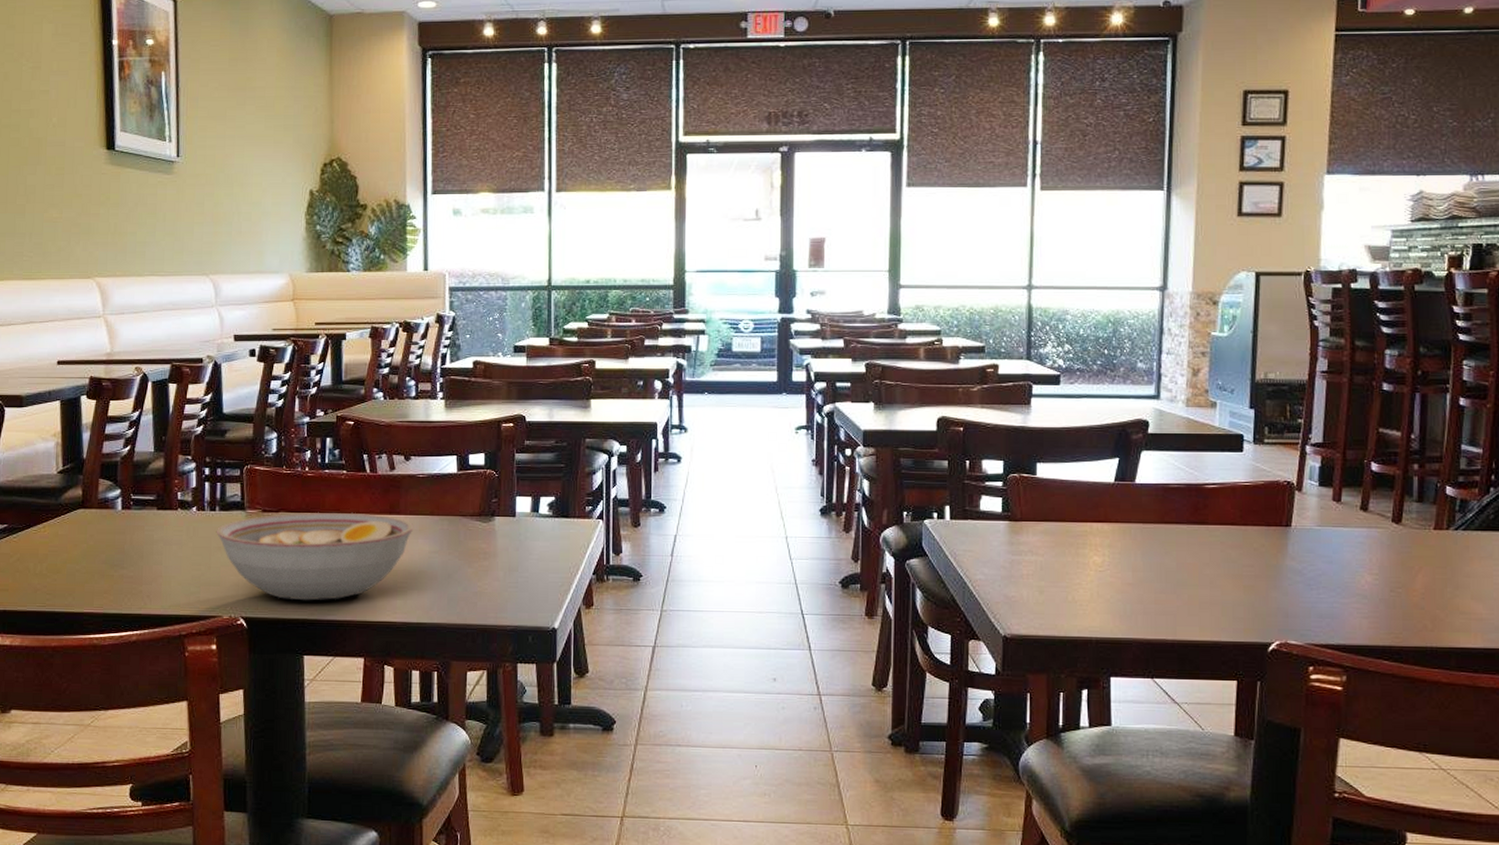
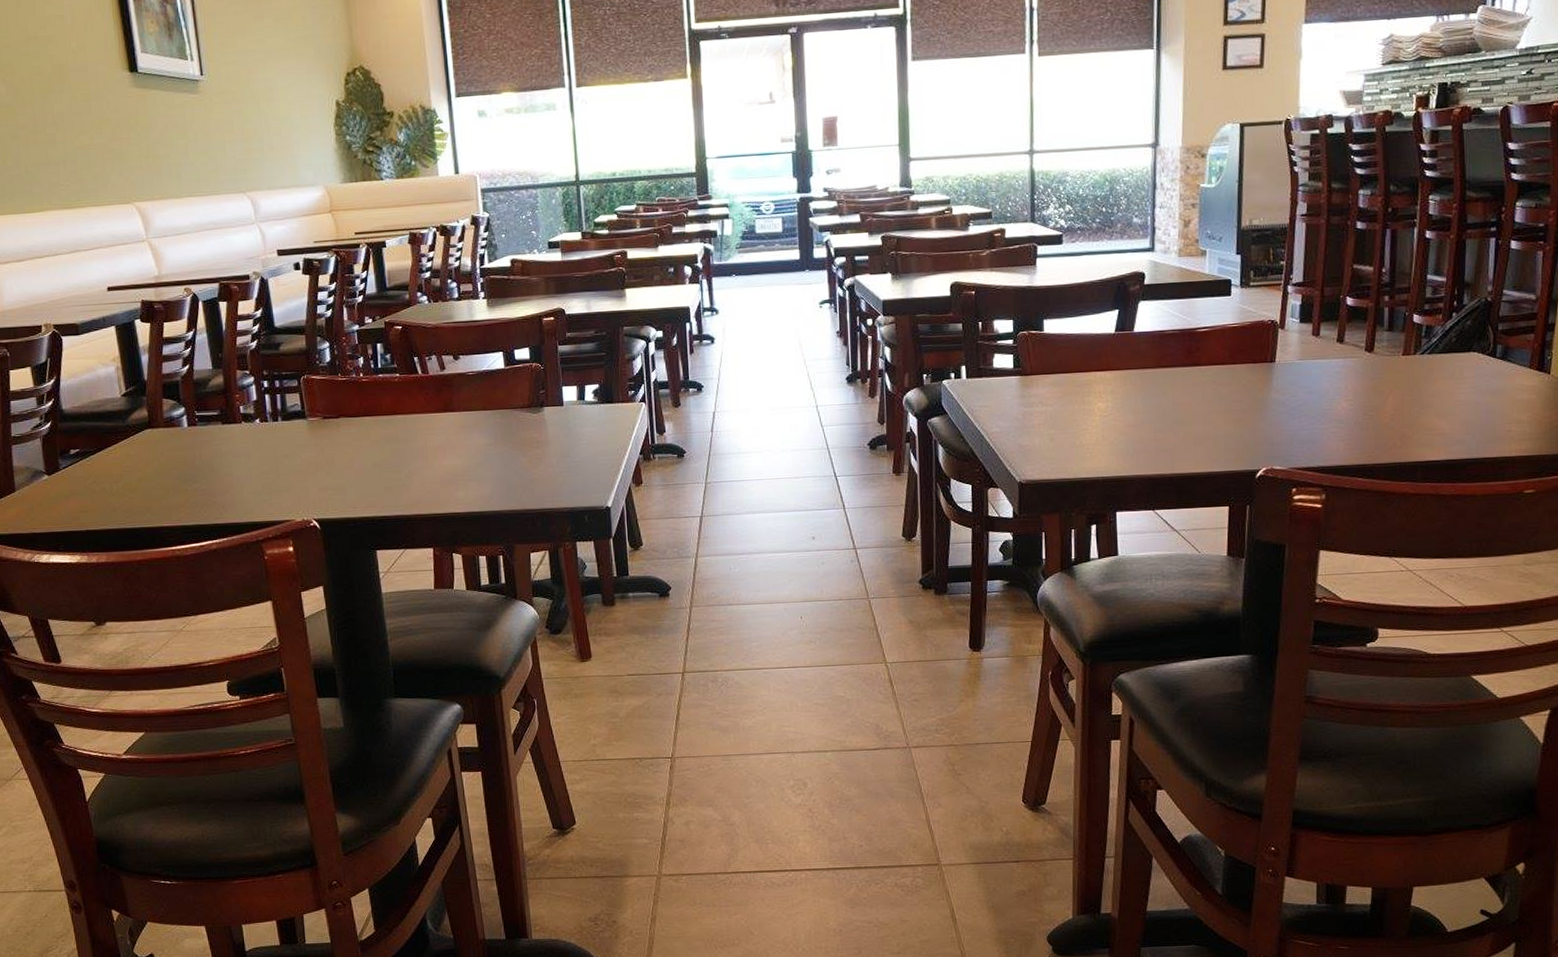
bowl: present [216,512,413,601] -> none [280,413,467,500]

